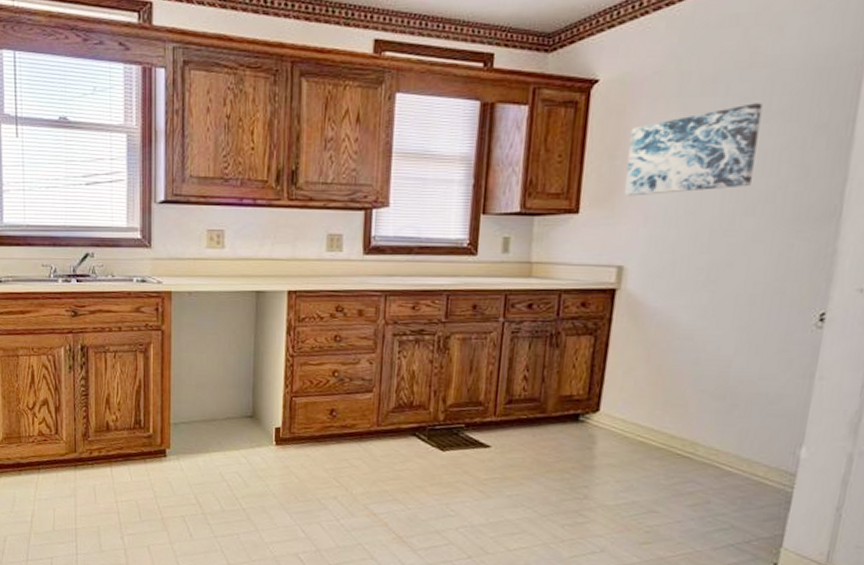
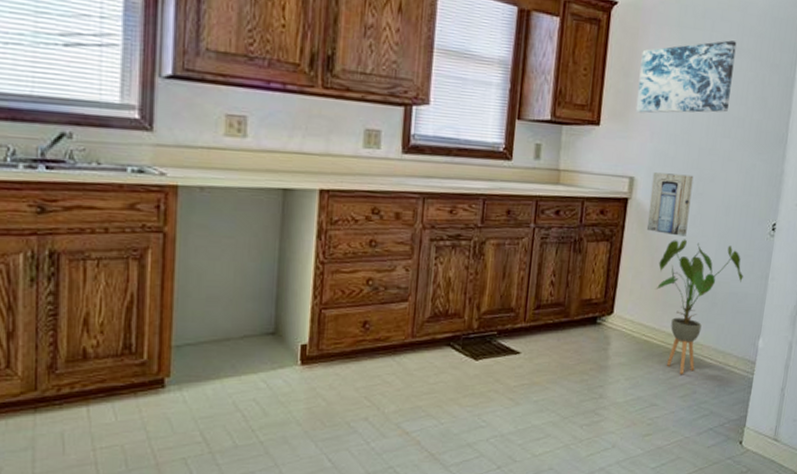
wall art: none [640,260,703,329] -> present [646,172,694,236]
house plant: none [653,332,777,482] -> present [655,239,744,375]

